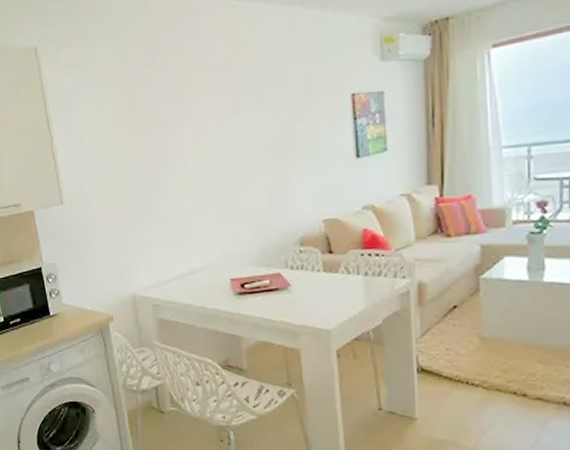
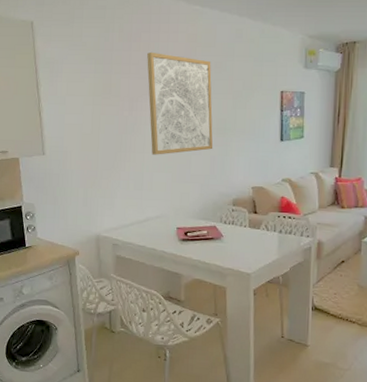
wall art: none [176,65,269,192] -> present [147,51,213,155]

